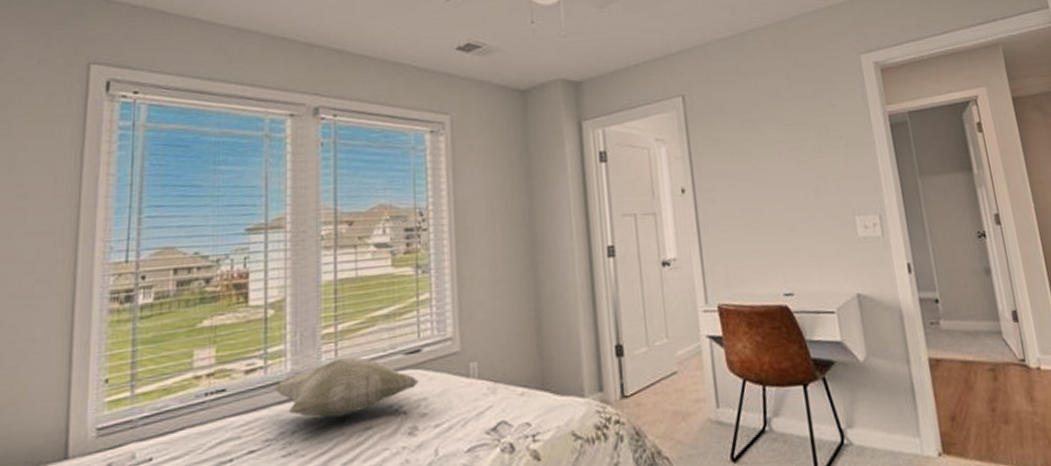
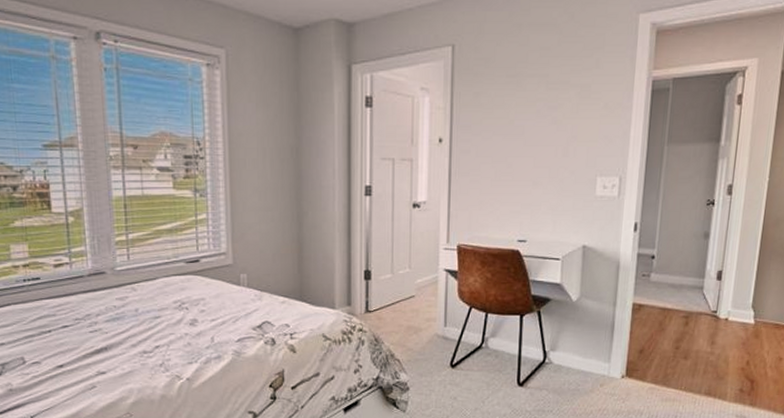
decorative pillow: present [274,356,419,419] -> none [79,261,198,308]

